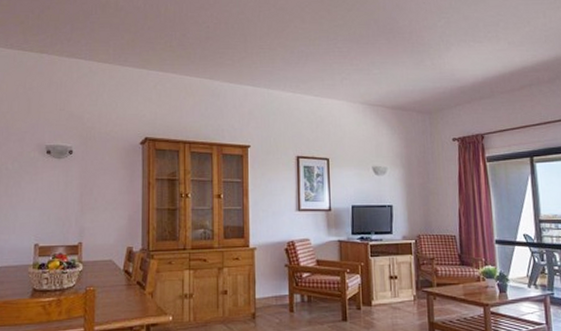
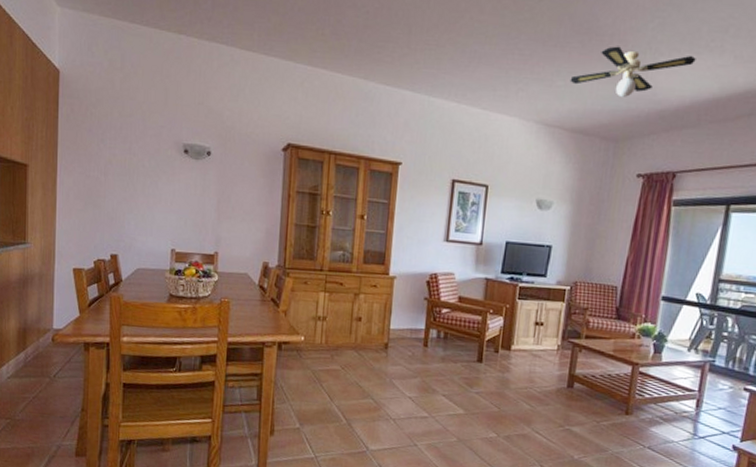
ceiling fan: none [383,40,479,78] -> present [570,46,696,97]

